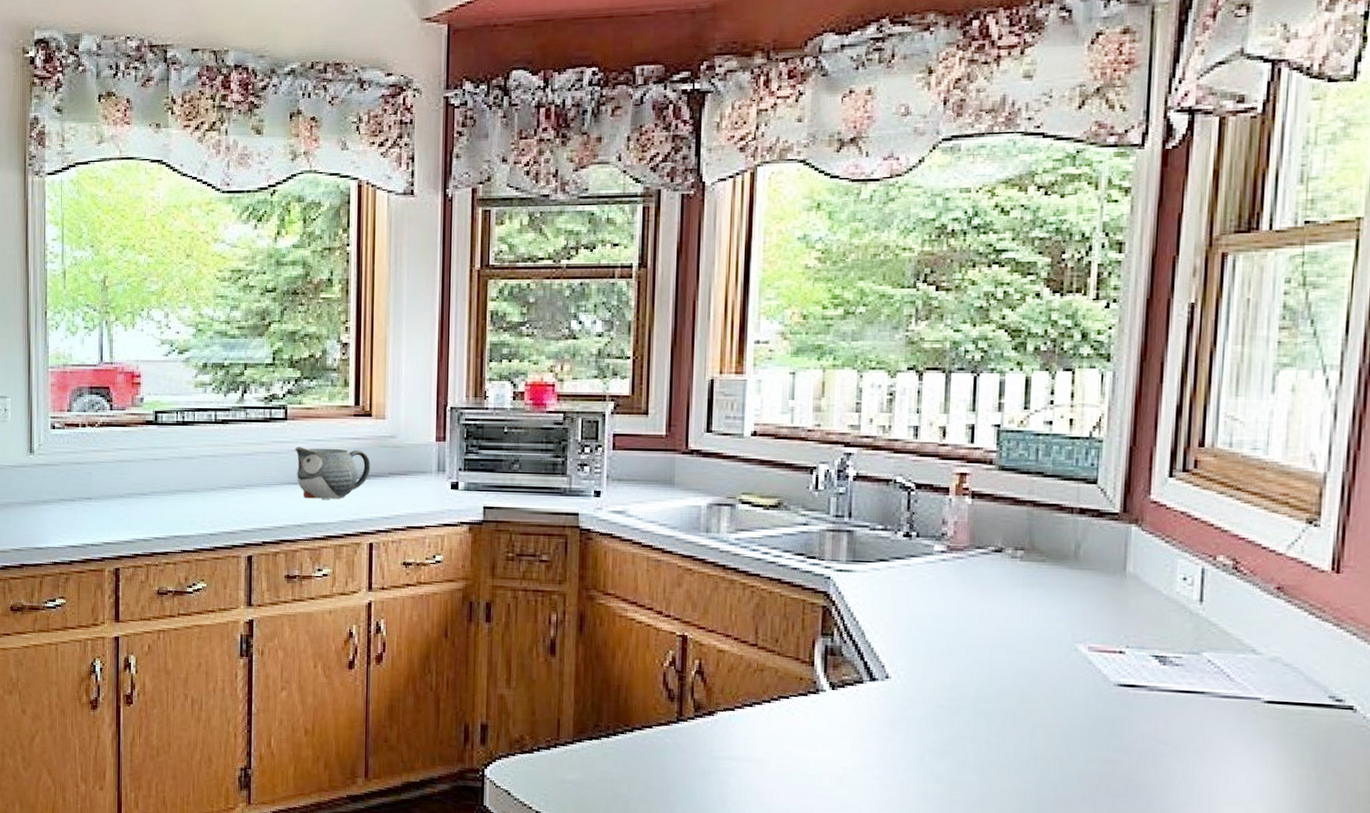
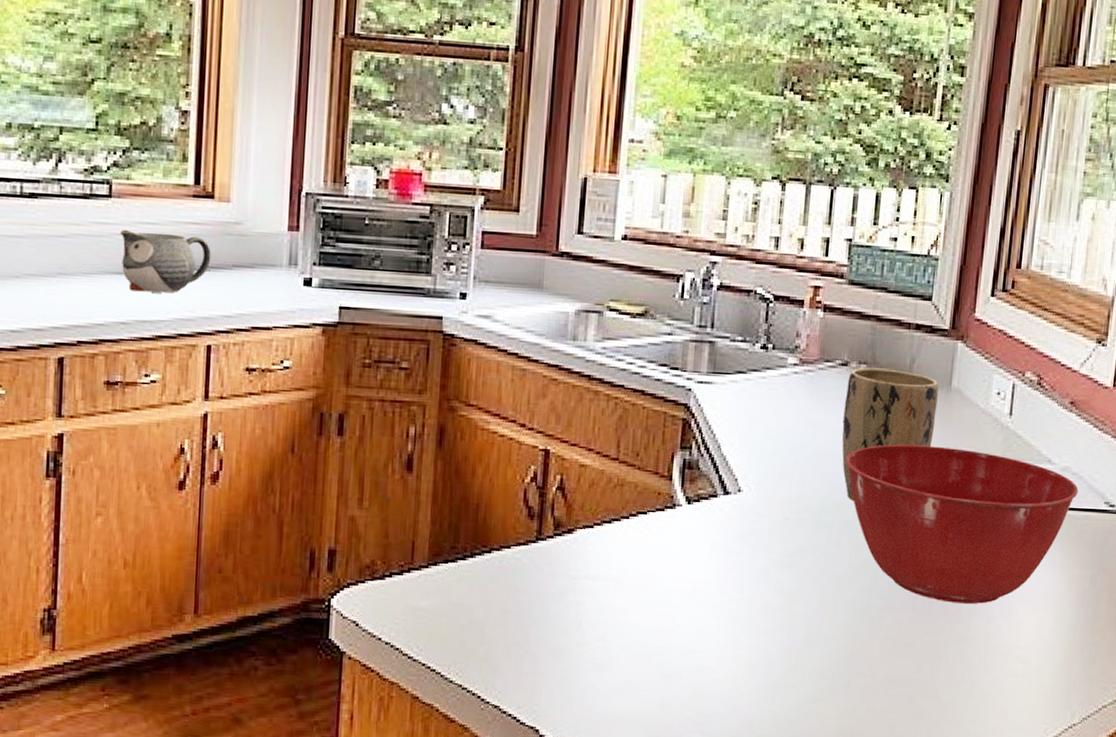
plant pot: none [999,554,1111,690] -> present [842,367,939,502]
mixing bowl: none [1005,632,1293,802] -> present [846,444,1078,604]

